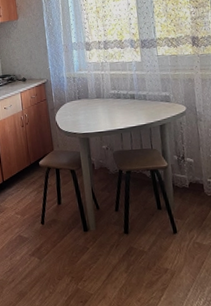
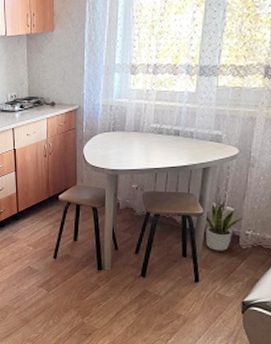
potted plant: none [169,155,203,201] -> present [204,203,244,251]

